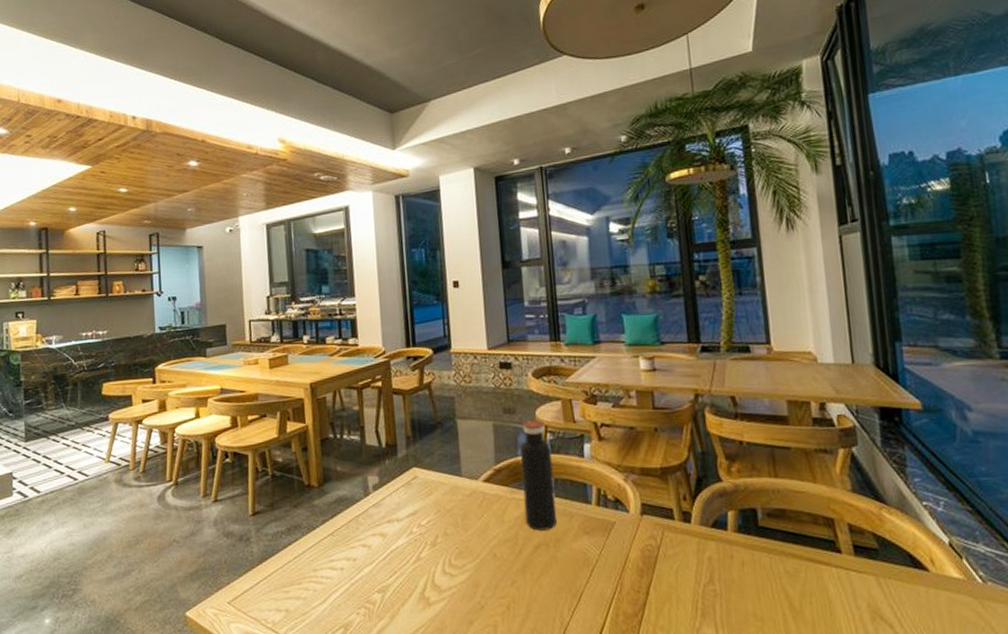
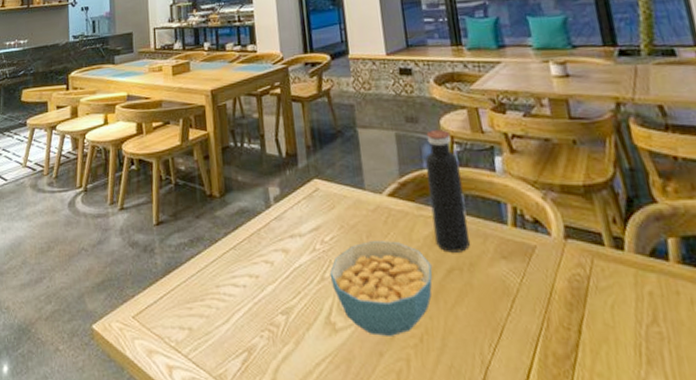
cereal bowl: none [425,522,522,607] -> present [329,241,433,336]

